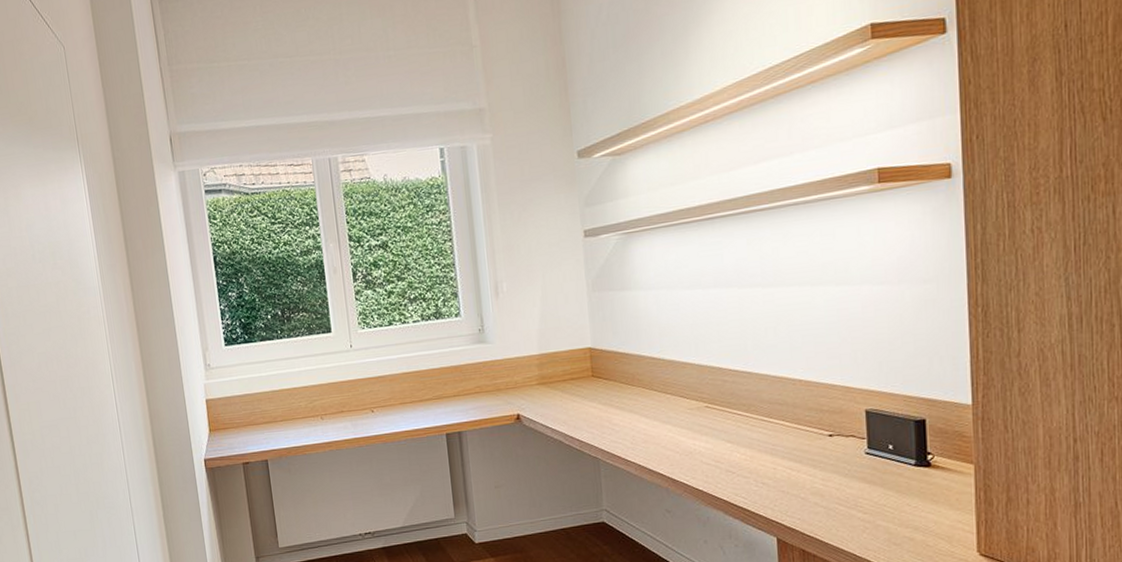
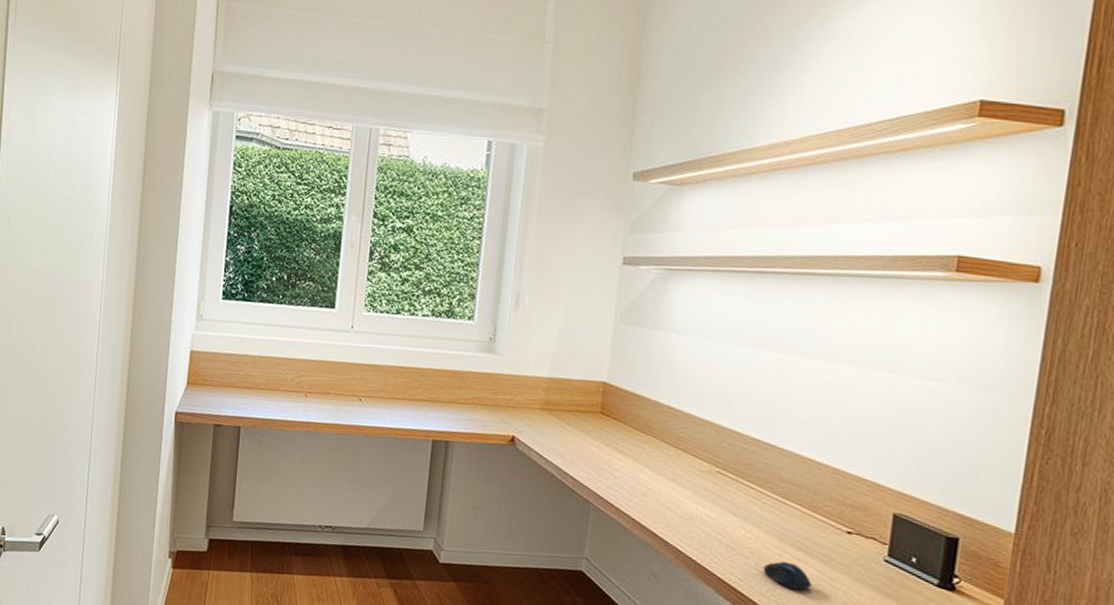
computer mouse: none [763,473,808,497] -> present [763,561,812,591]

